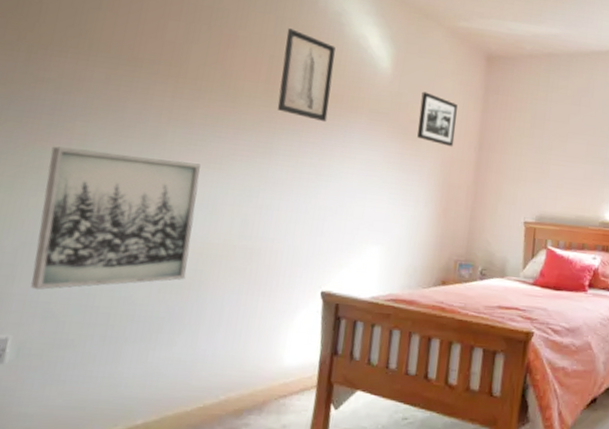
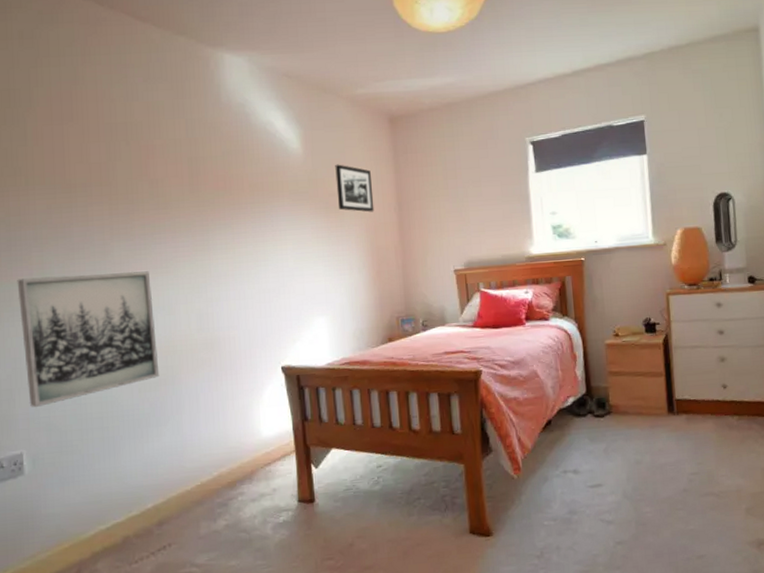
wall art: present [277,28,336,123] -> none [198,128,253,212]

